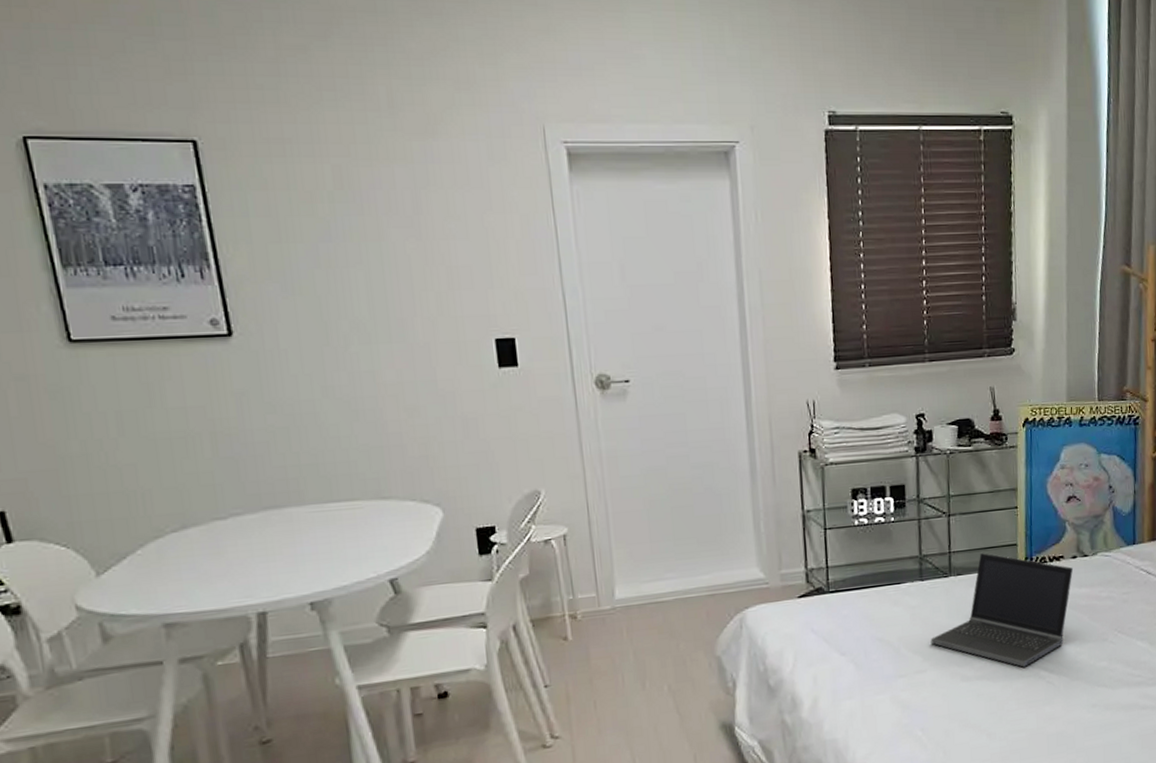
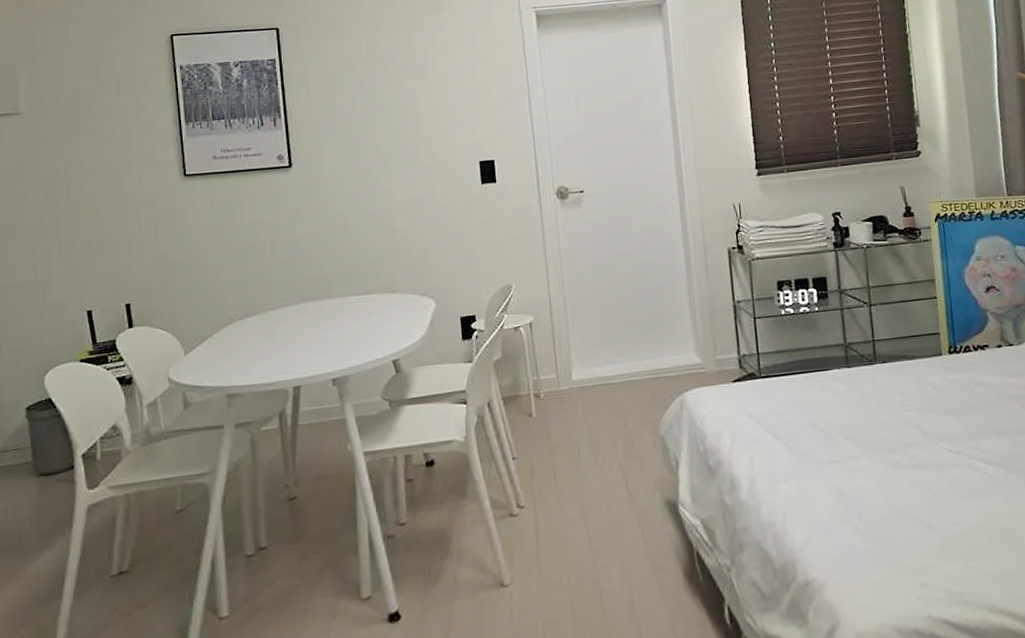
laptop computer: present [930,552,1074,667] -> none [860,340,1000,457]

